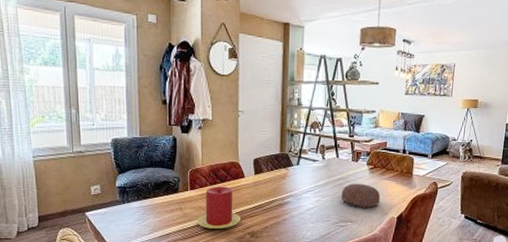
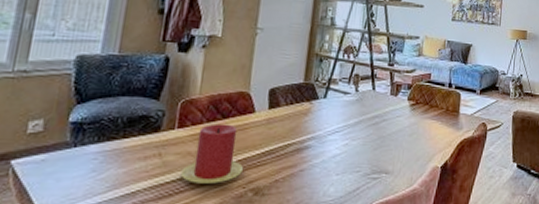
decorative bowl: present [341,183,381,209] -> none [375,123,423,155]

